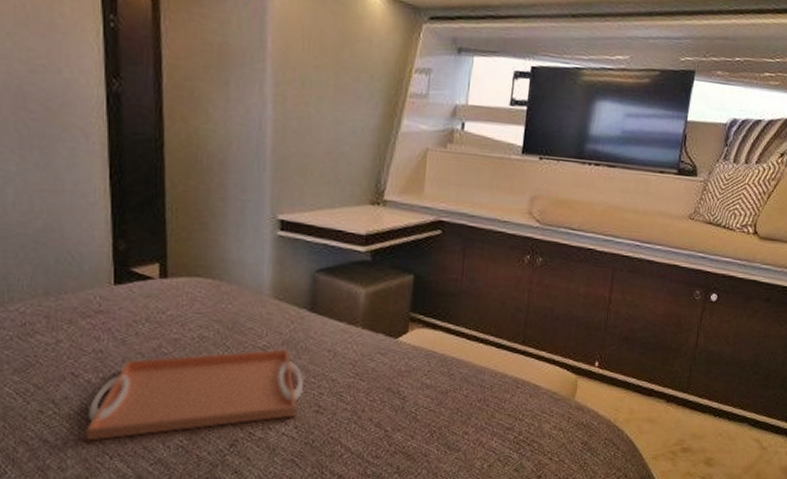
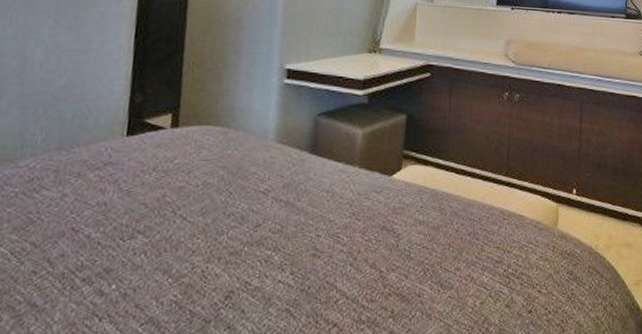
serving tray: present [85,349,304,441] -> none [76,192,302,302]

